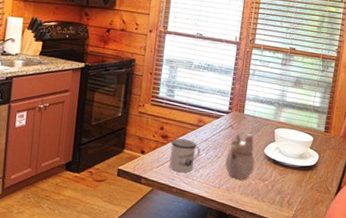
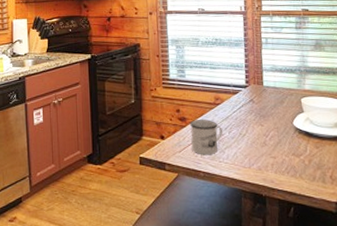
teapot: present [225,134,255,180] -> none [252,107,286,157]

